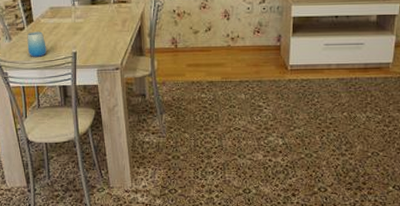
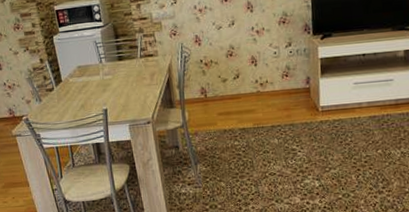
cup: present [27,31,46,57] -> none [57,91,77,117]

